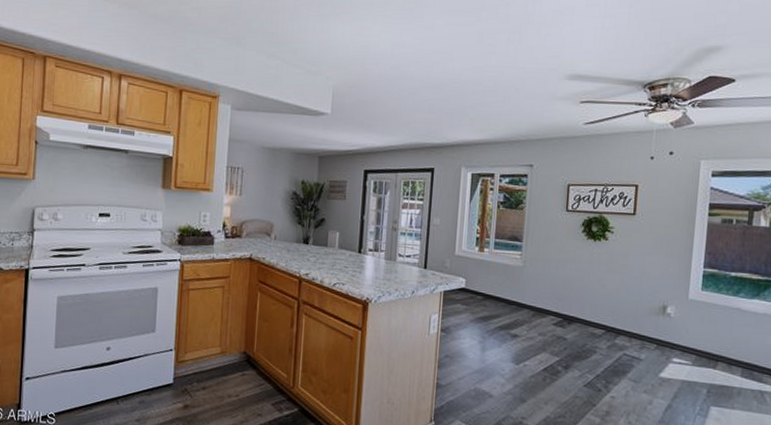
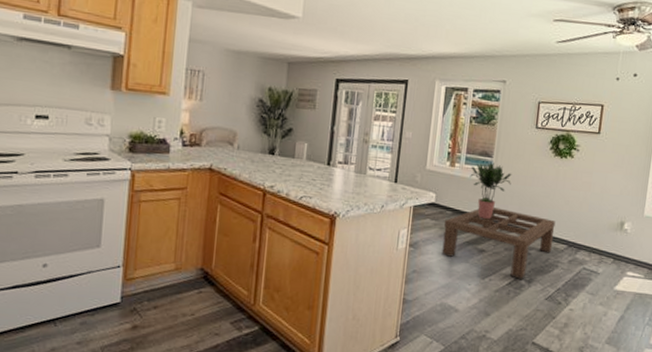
coffee table: none [473,292,592,365] -> present [441,207,556,279]
potted plant: none [499,246,543,304] -> present [469,162,512,219]

